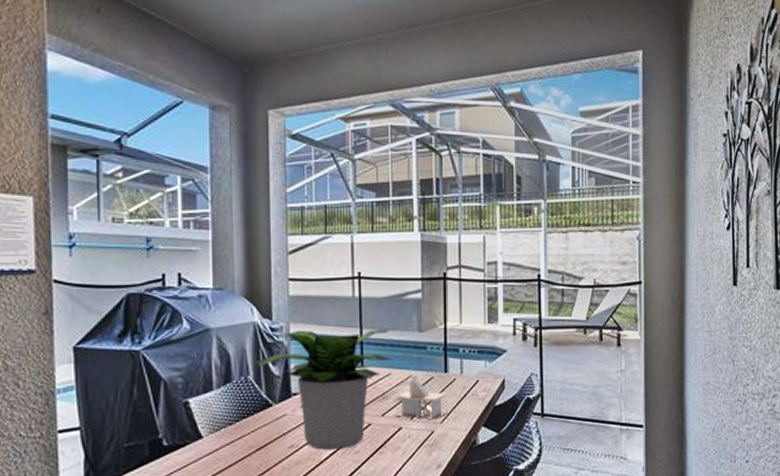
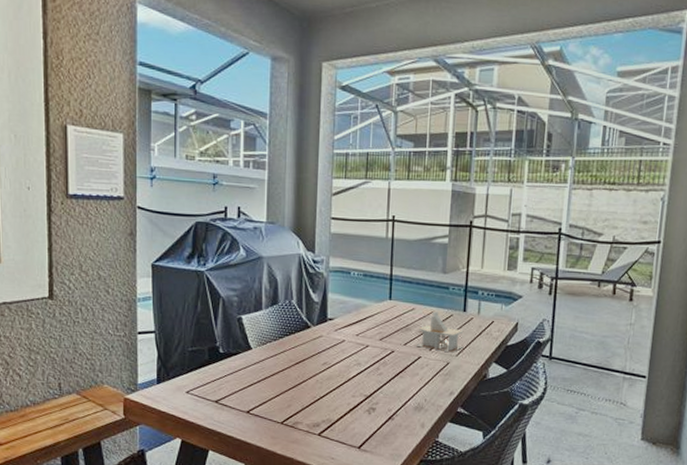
potted plant: present [255,330,394,450] -> none [298,264,419,370]

